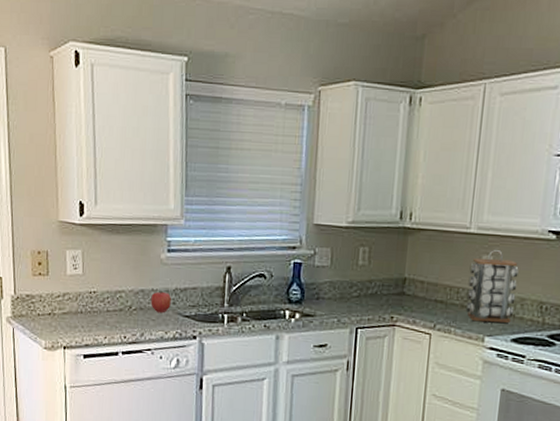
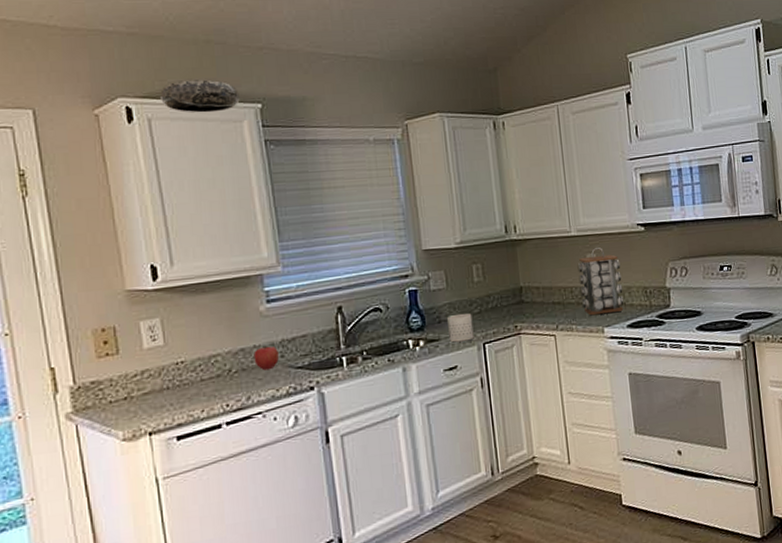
decorative bowl: none [103,28,170,62] -> present [160,79,240,113]
mug: none [324,293,351,322] -> present [447,313,474,343]

